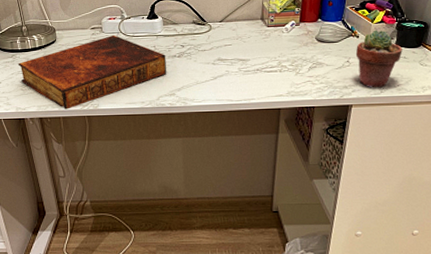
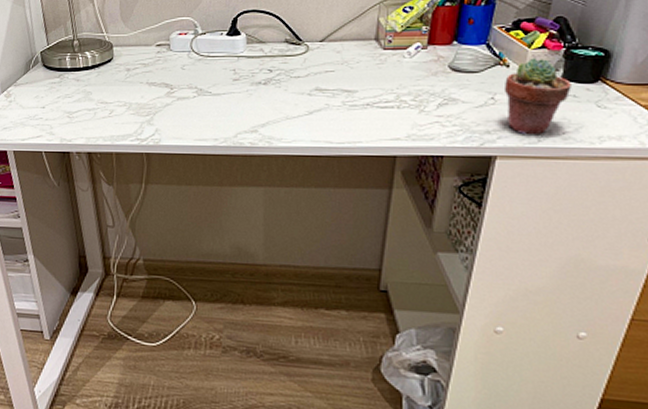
book: present [18,35,166,109] -> none [65,54,248,144]

